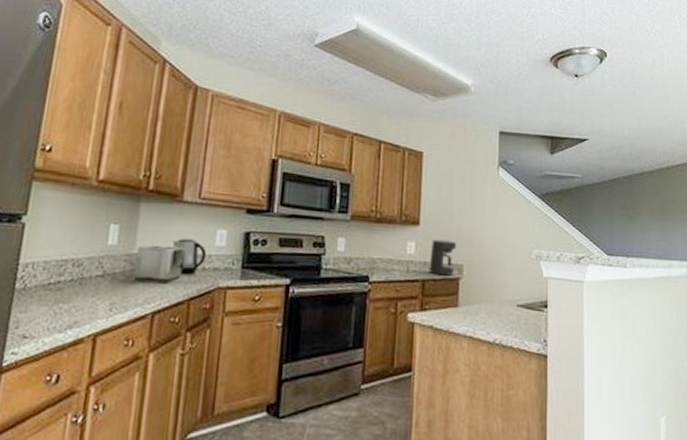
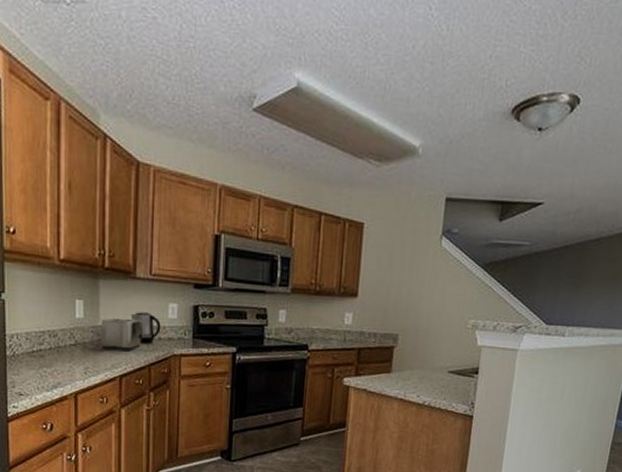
coffee maker: present [429,239,457,276] -> none [365,310,394,345]

